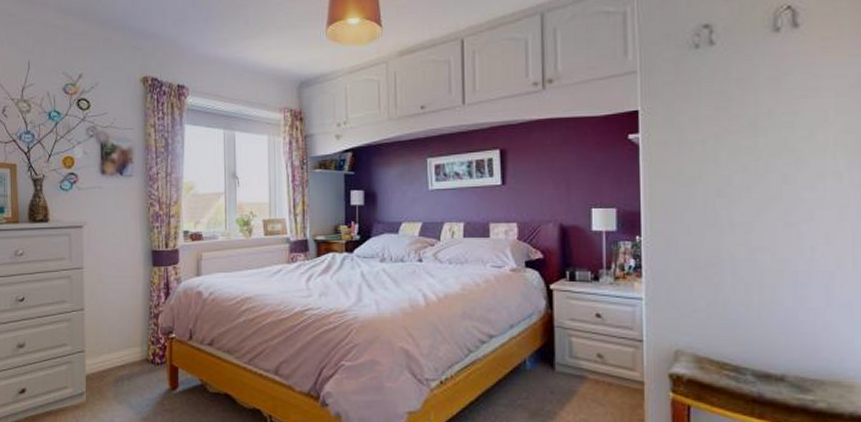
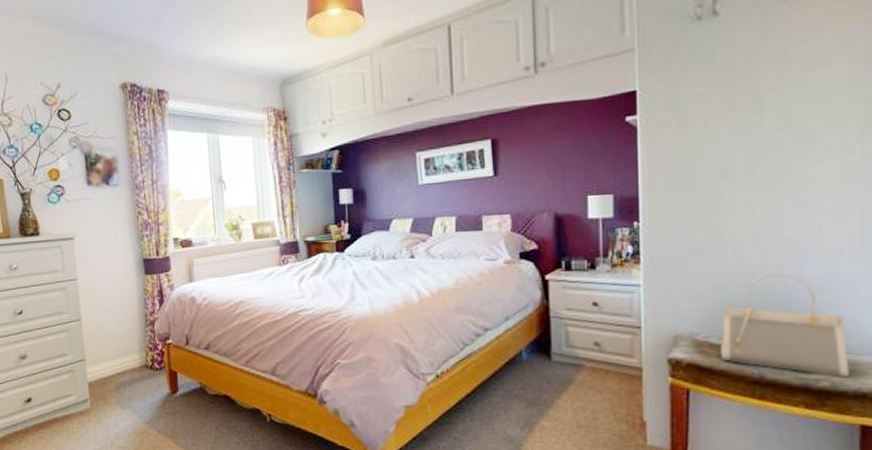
handbag: none [719,292,845,400] -> present [720,272,849,378]

